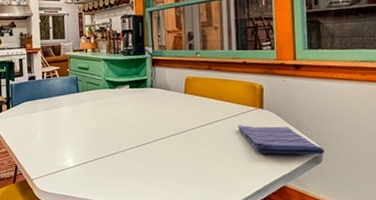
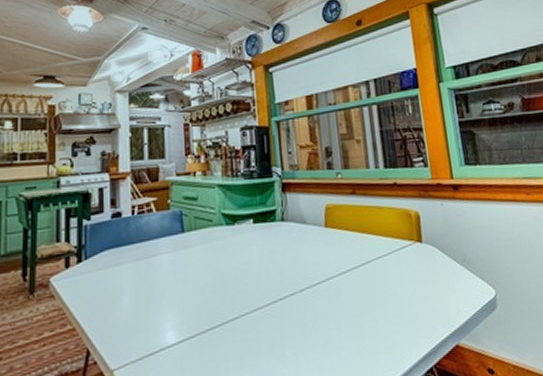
dish towel: present [238,125,324,155] -> none [393,264,498,303]

